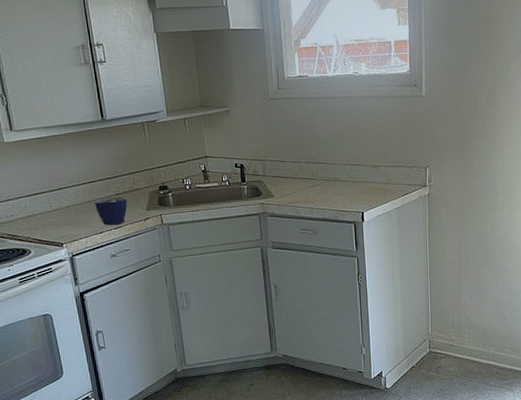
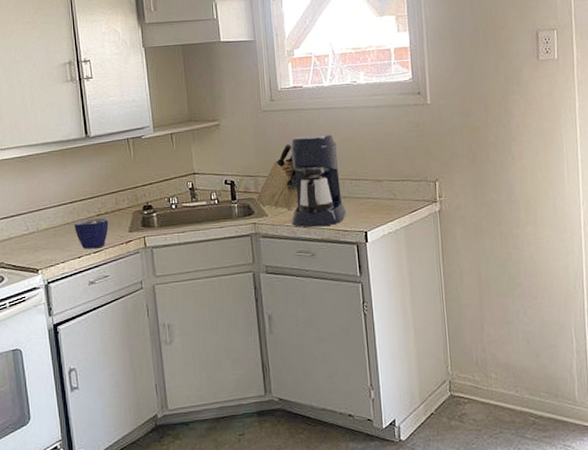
knife block: none [264,131,303,192] -> present [256,144,299,210]
coffee maker: none [295,122,346,208] -> present [290,134,347,227]

